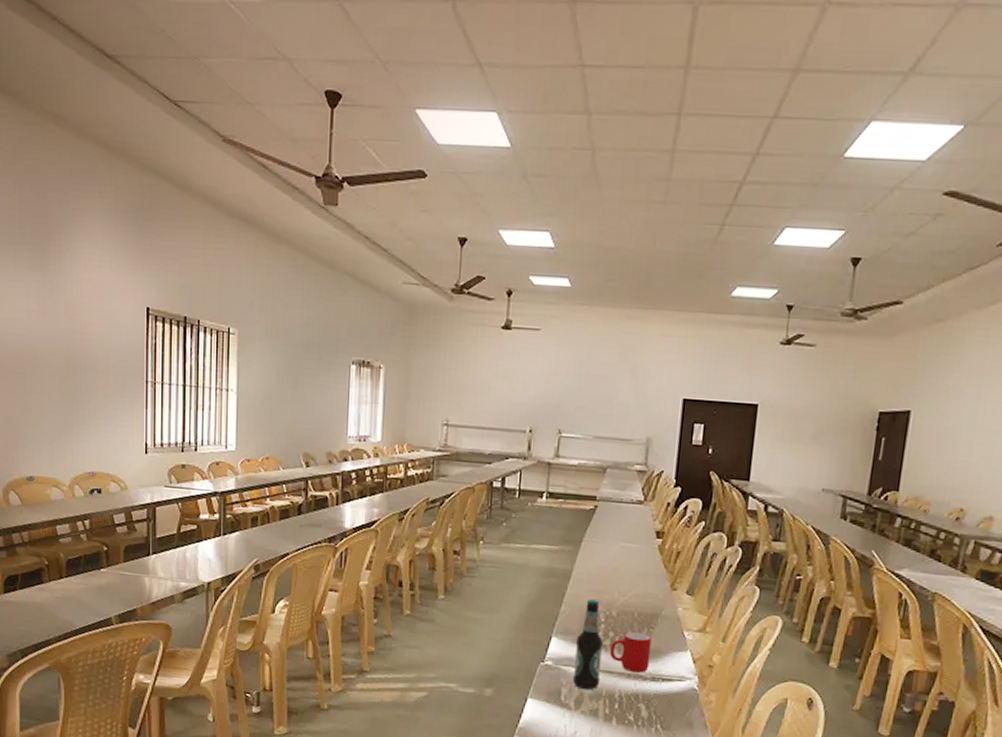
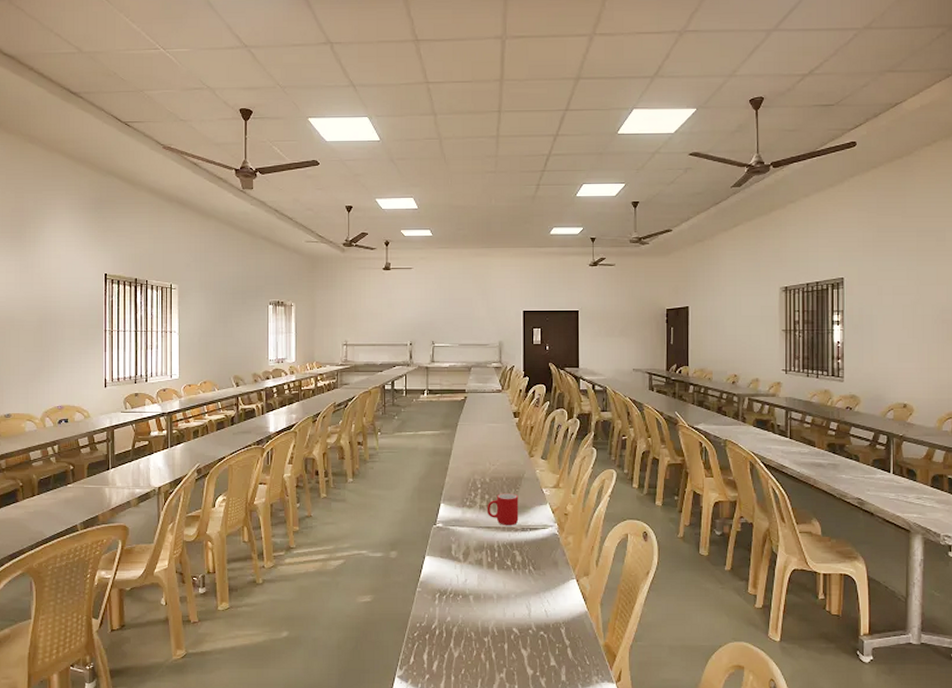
bottle: present [573,599,603,690] -> none [460,470,481,544]

